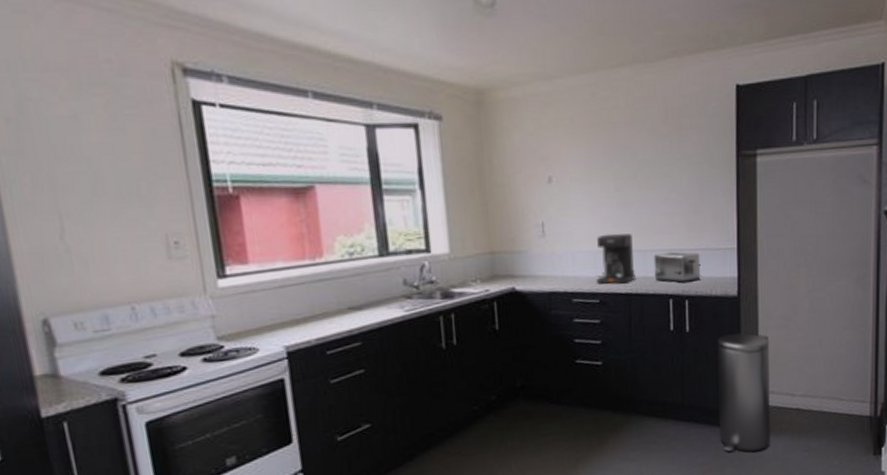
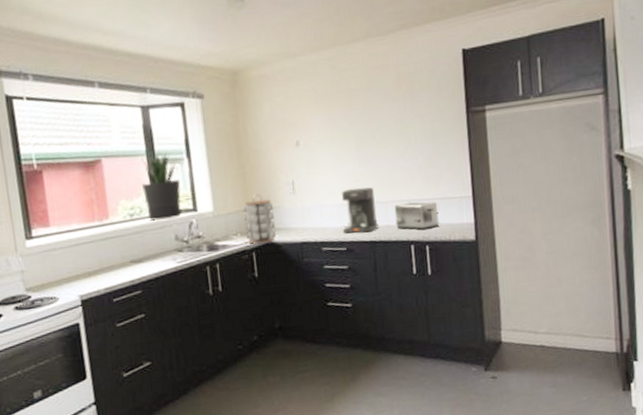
planter: none [365,178,412,263] -> present [142,150,182,221]
spice rack: none [484,235,521,293] -> present [243,194,276,245]
pedal bin: present [717,332,770,453] -> none [458,274,517,389]

